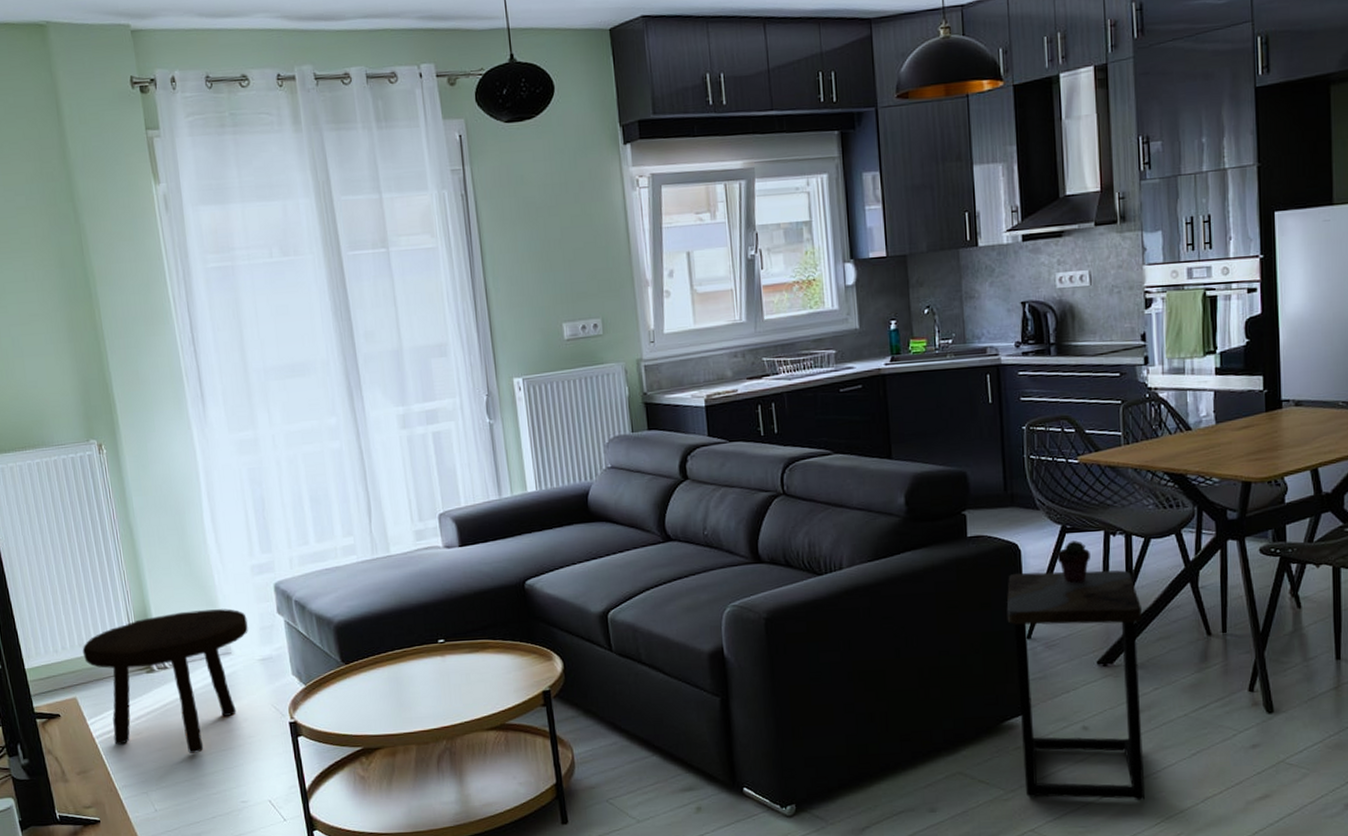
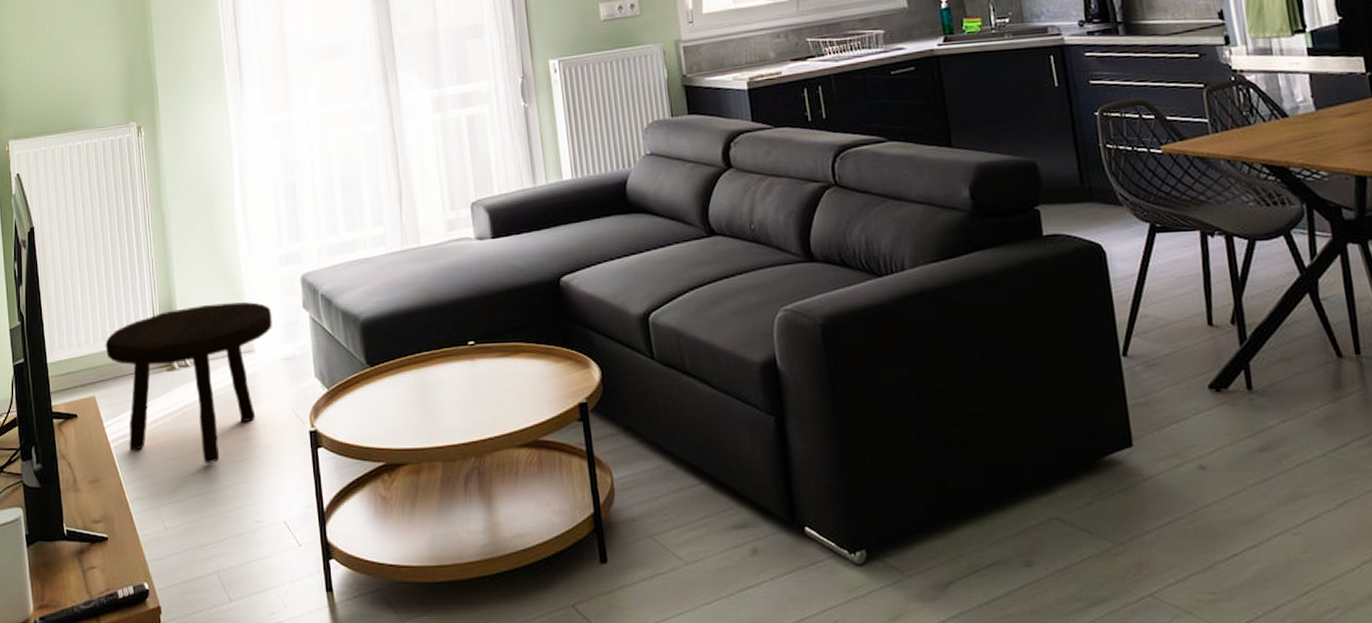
side table: present [1006,570,1146,801] -> none [1094,276,1287,563]
potted succulent: present [1057,540,1090,584] -> none [1147,241,1188,292]

